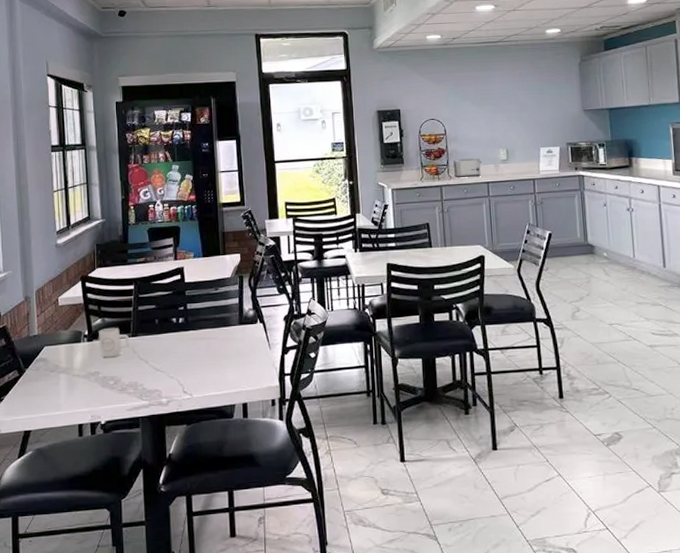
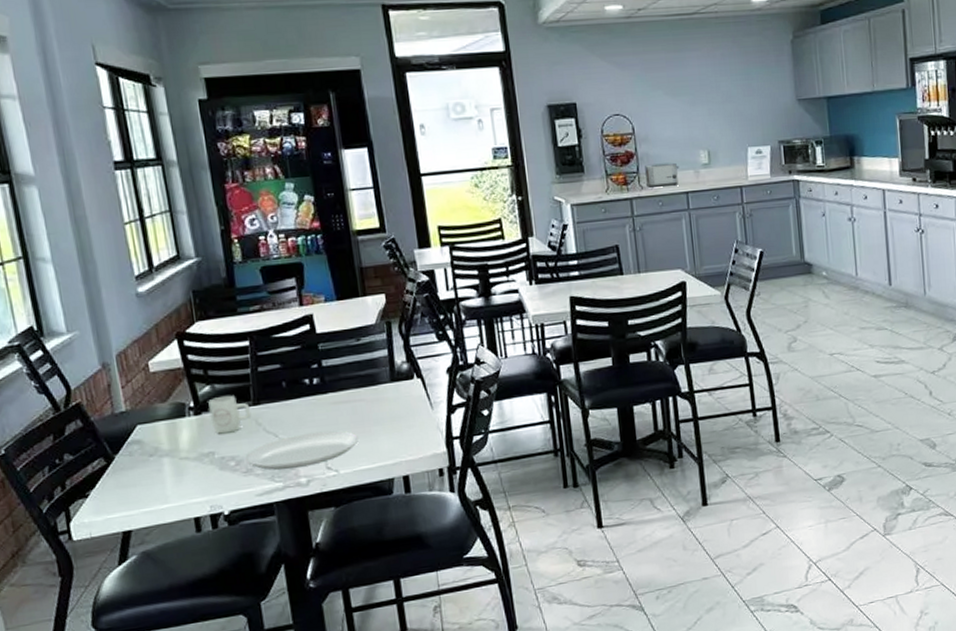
plate: none [121,361,210,390] -> present [244,430,358,470]

